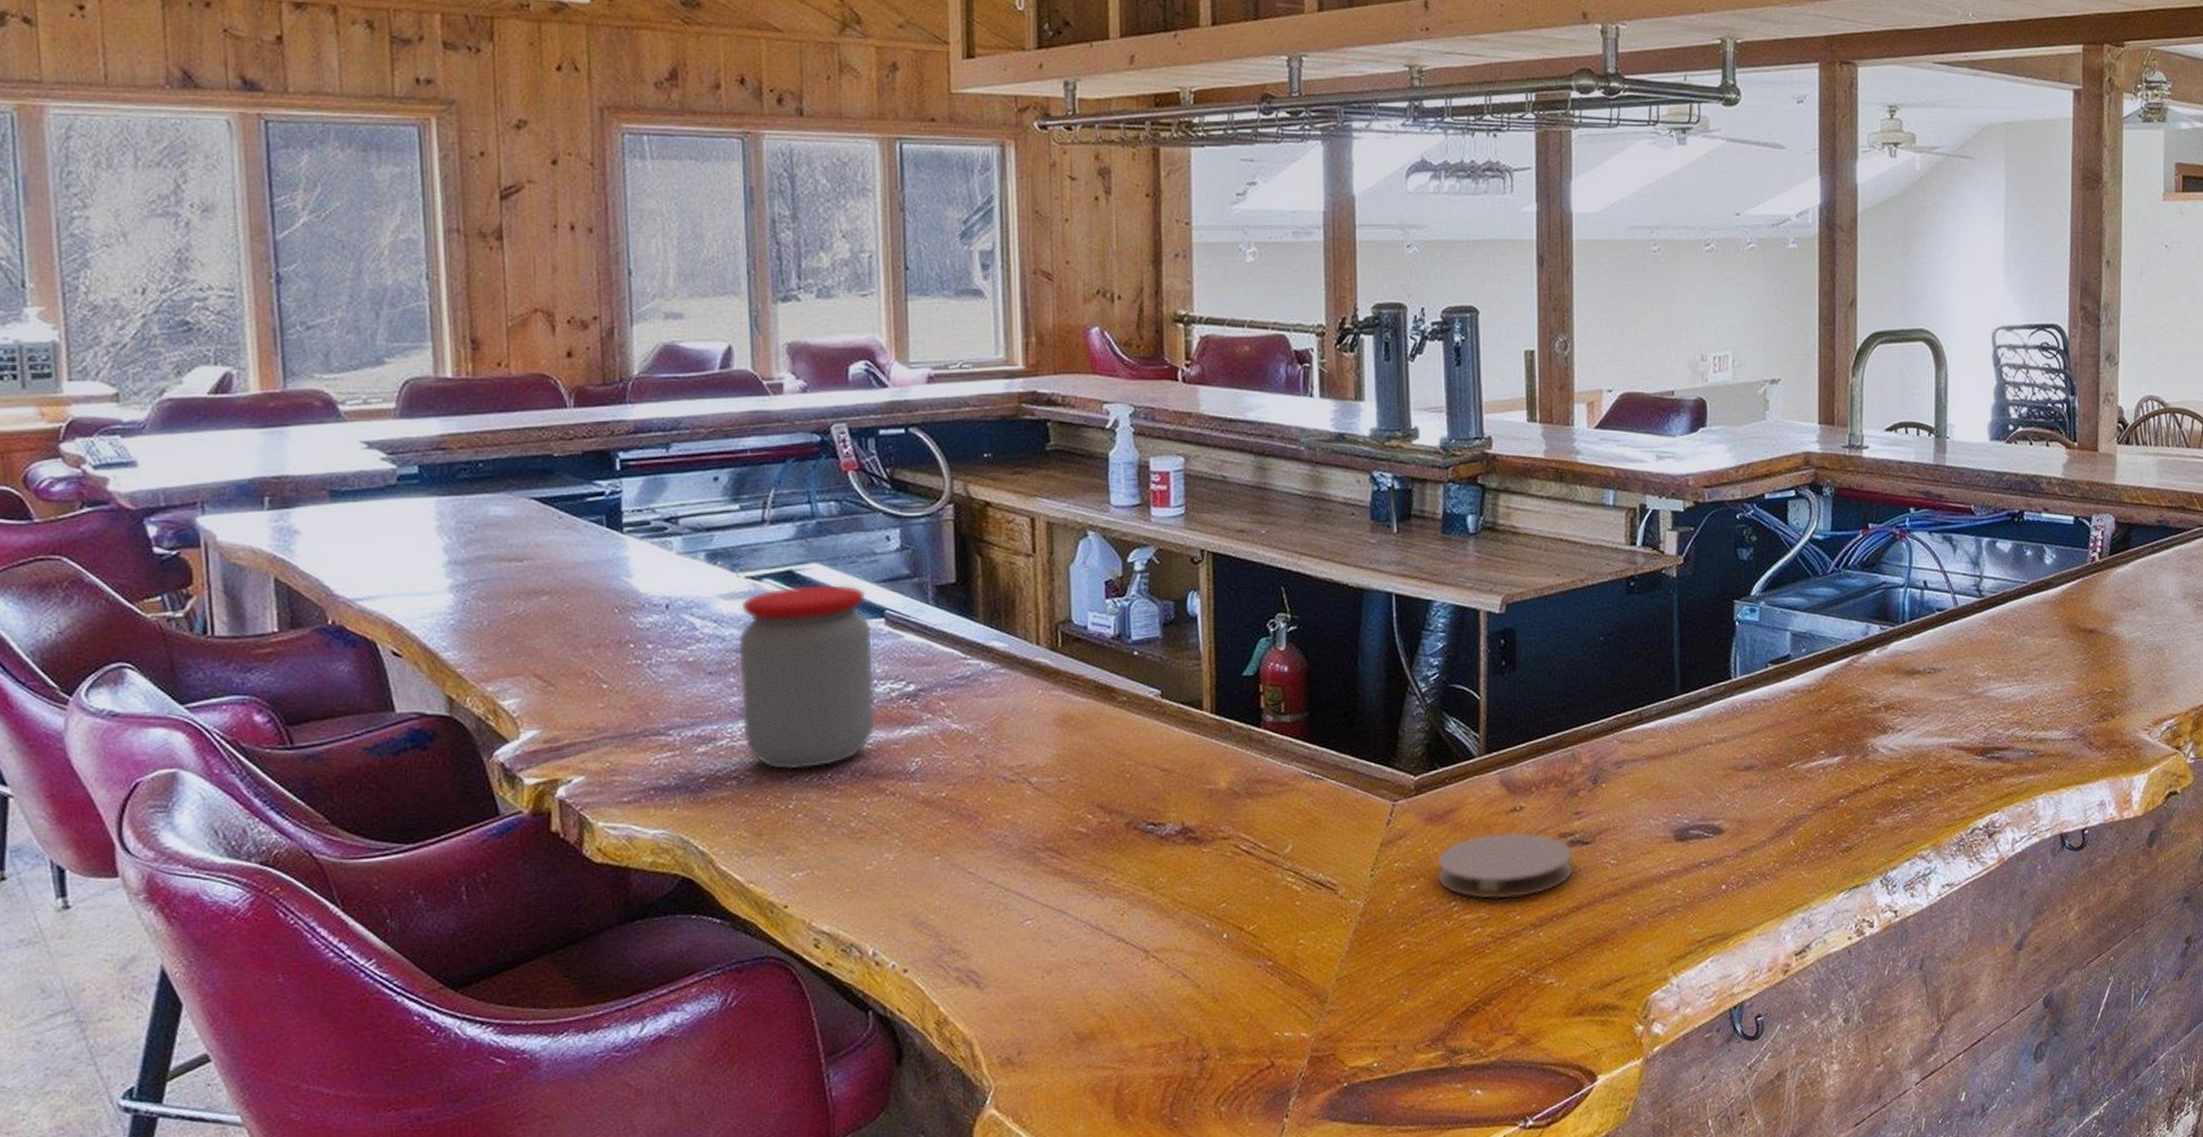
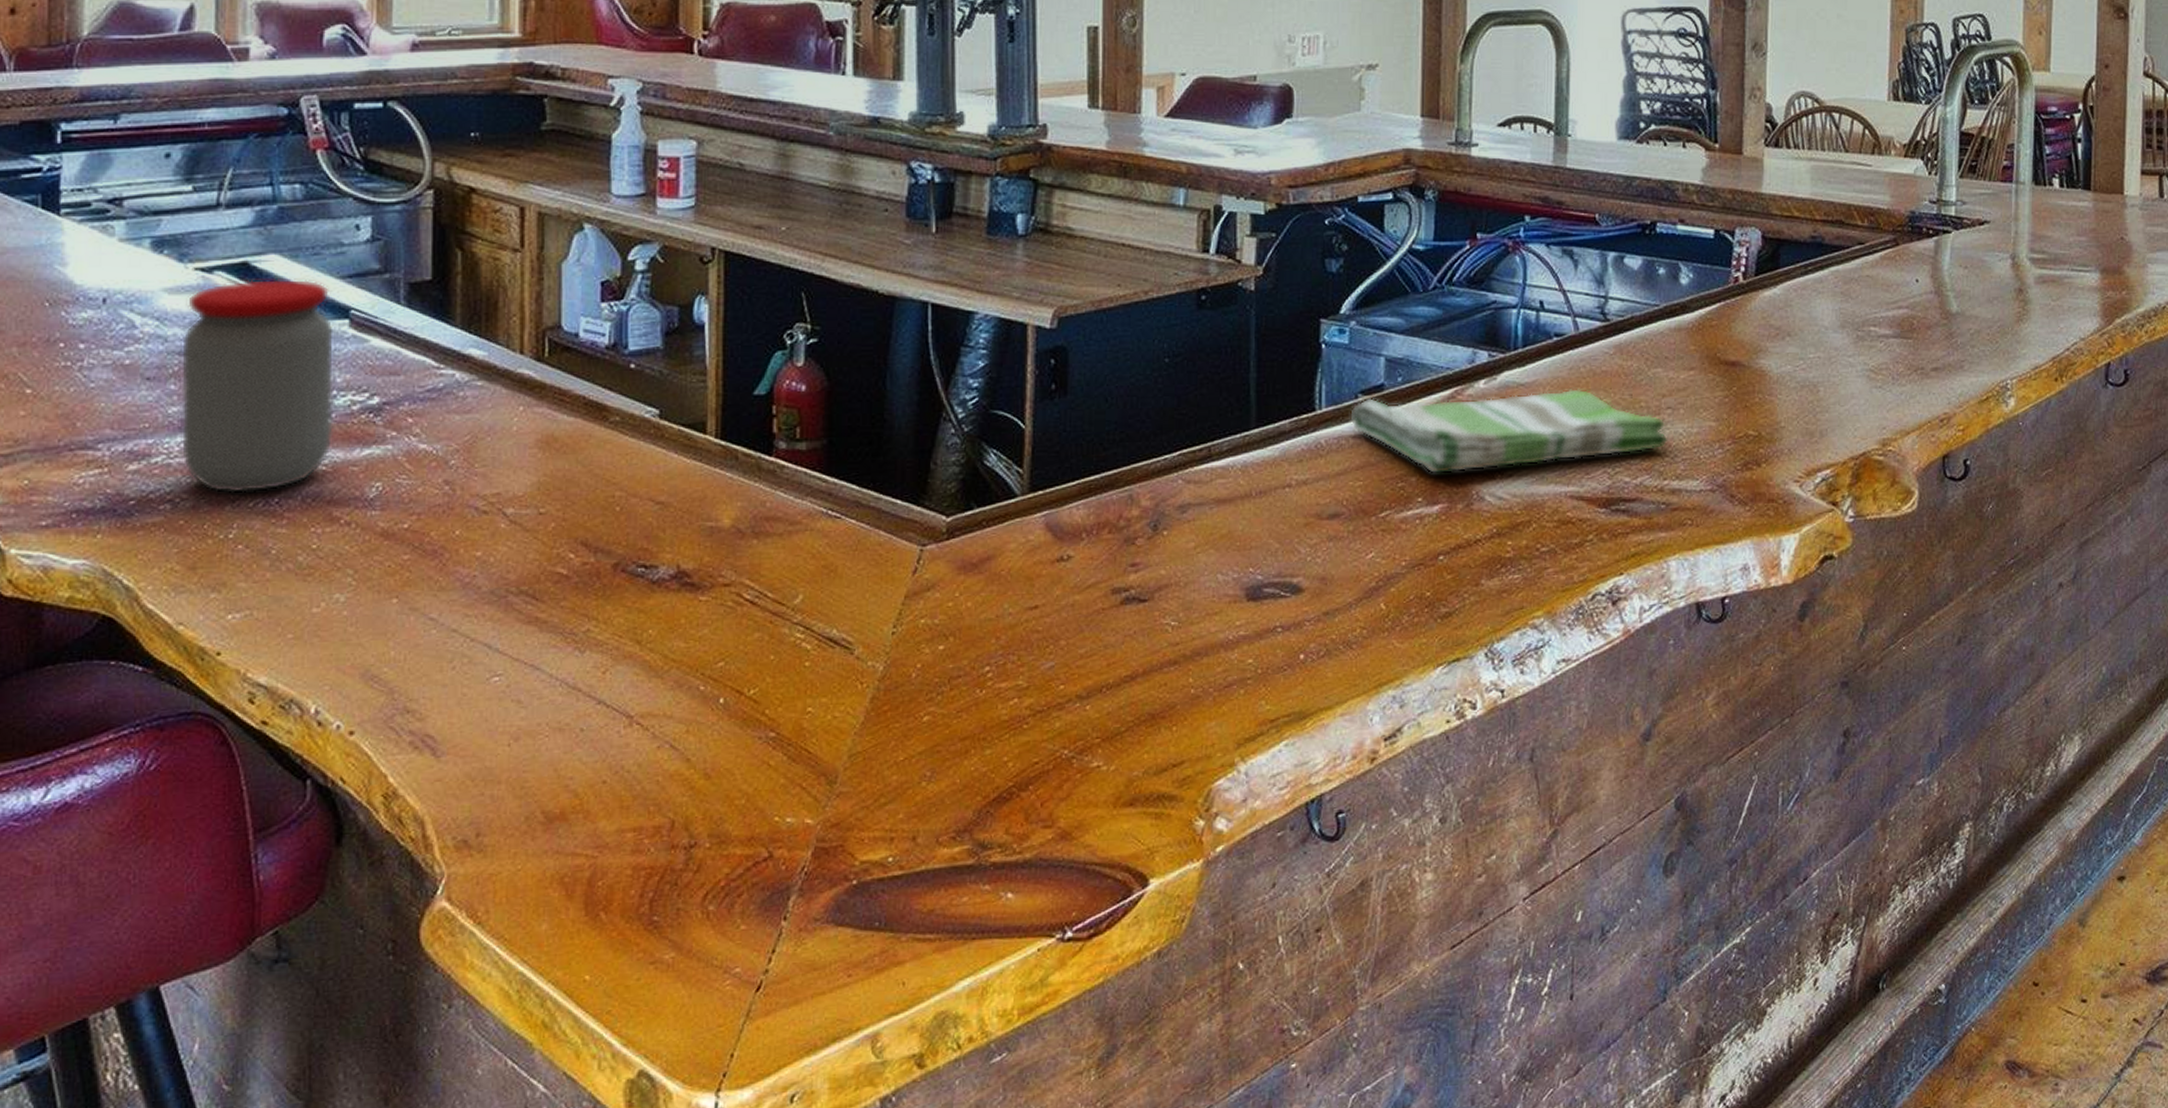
coaster: present [1437,832,1573,900] -> none [969,585,1128,665]
dish towel: none [1760,655,2035,731] -> present [1349,389,1668,474]

